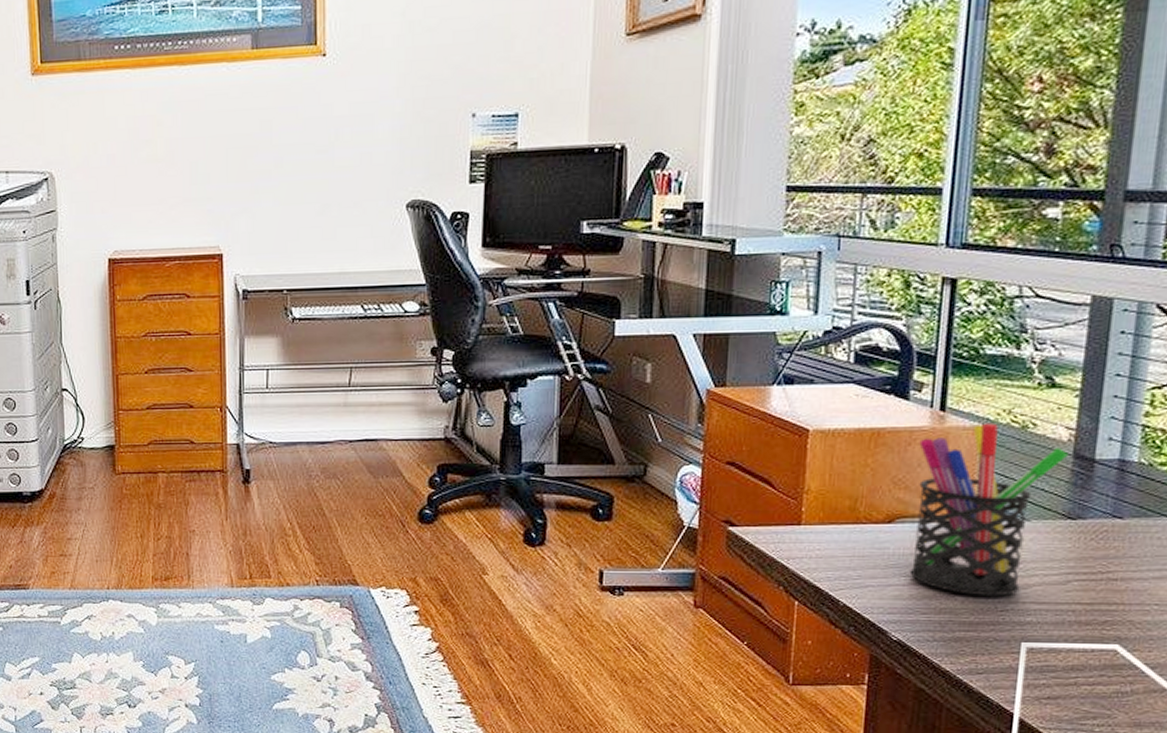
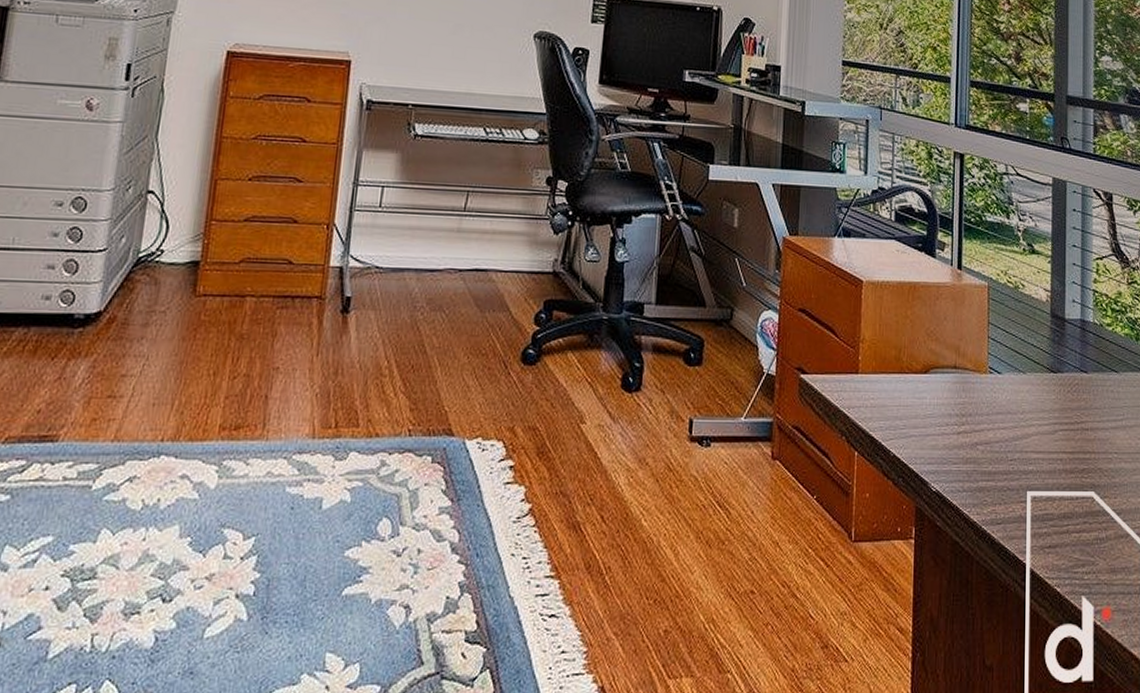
pen holder: present [909,423,1069,597] -> none [942,282,1048,446]

